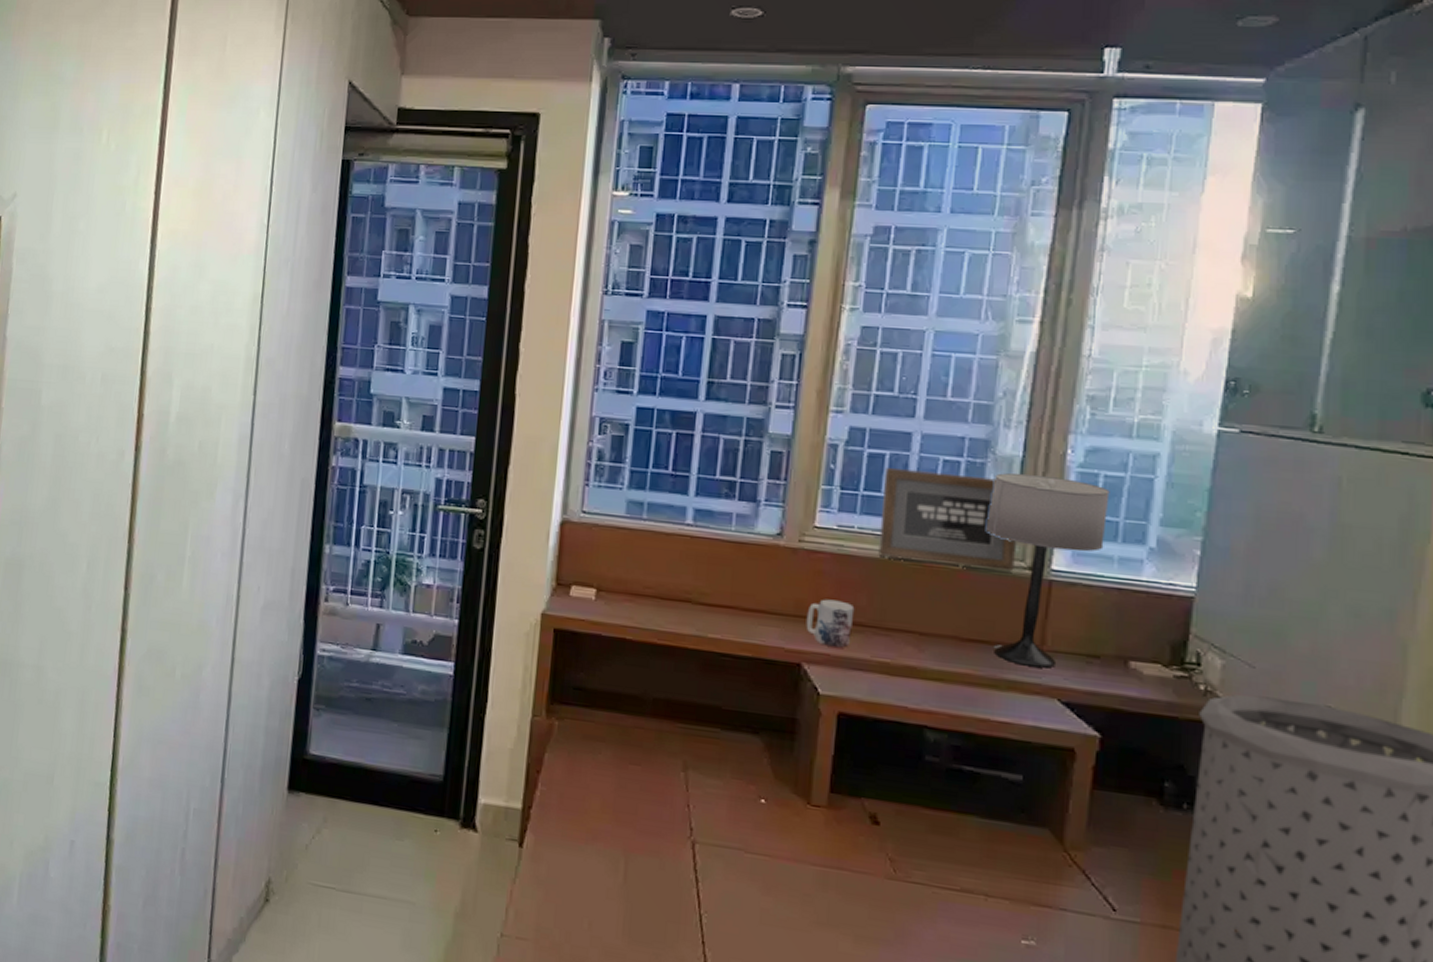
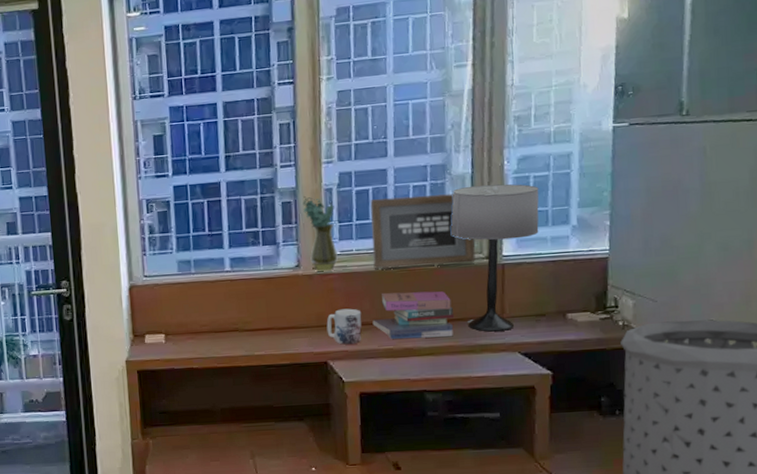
vase: none [797,449,838,549] -> present [303,196,338,272]
books: none [867,588,978,663] -> present [372,291,455,339]

